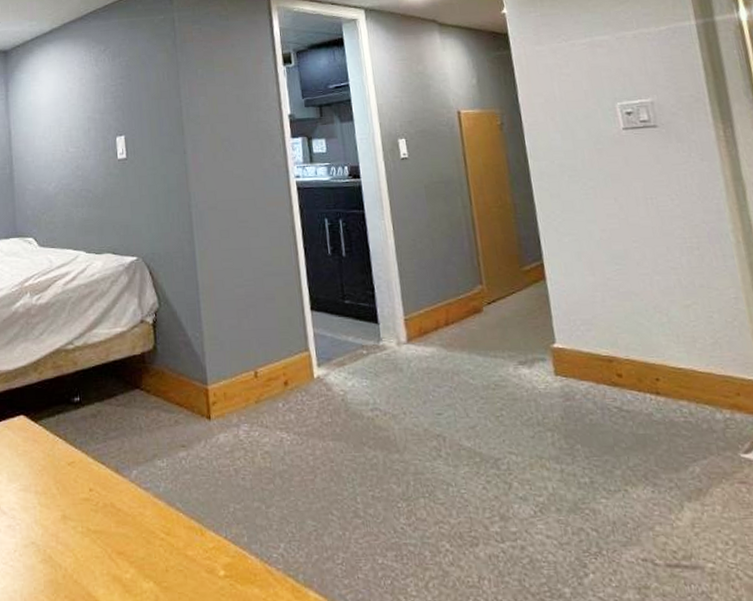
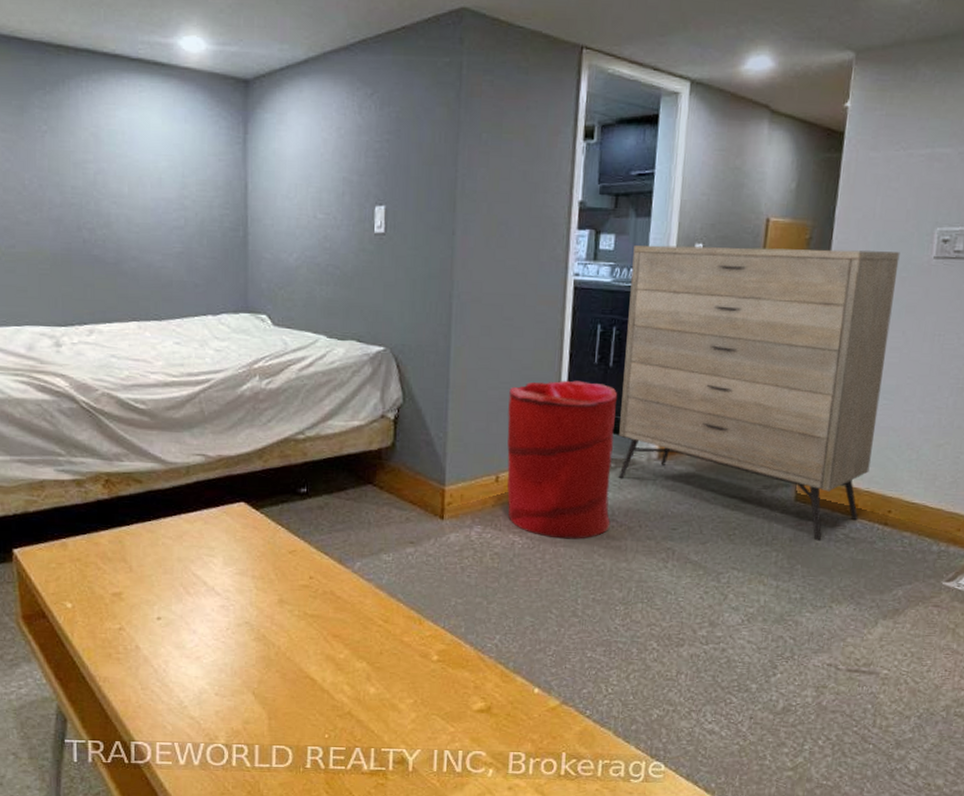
laundry hamper: none [254,272,375,432] -> present [507,380,618,539]
dresser: none [344,127,627,417] -> present [618,245,900,541]

